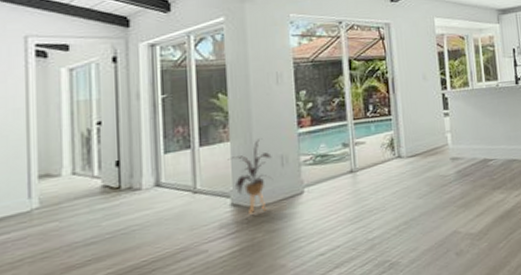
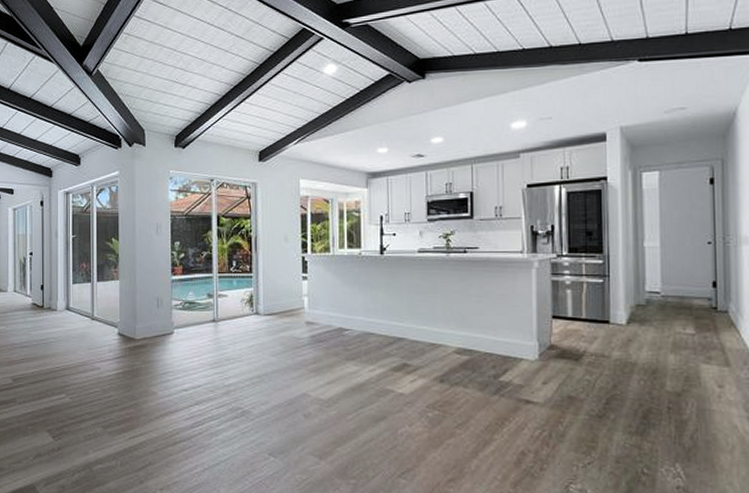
house plant: present [227,138,273,215] -> none [117,280,150,345]

